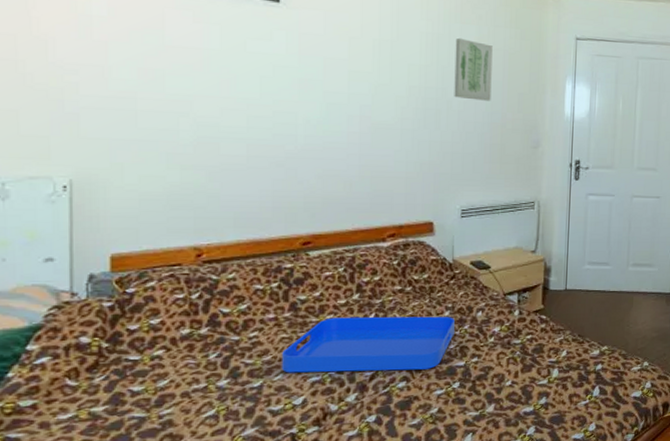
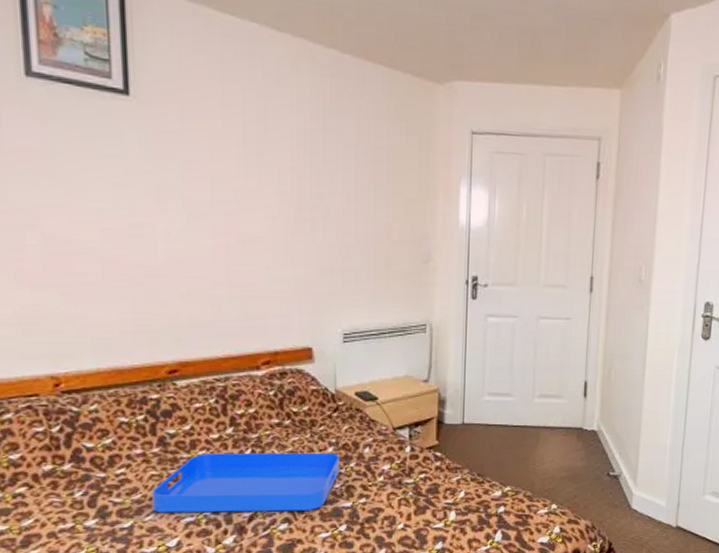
wall art: present [454,37,493,101] -> none [331,133,375,208]

